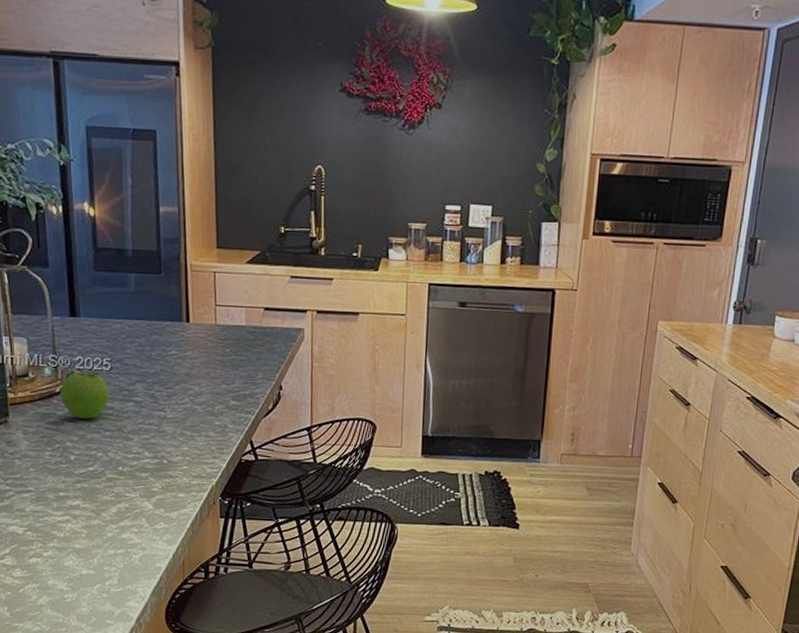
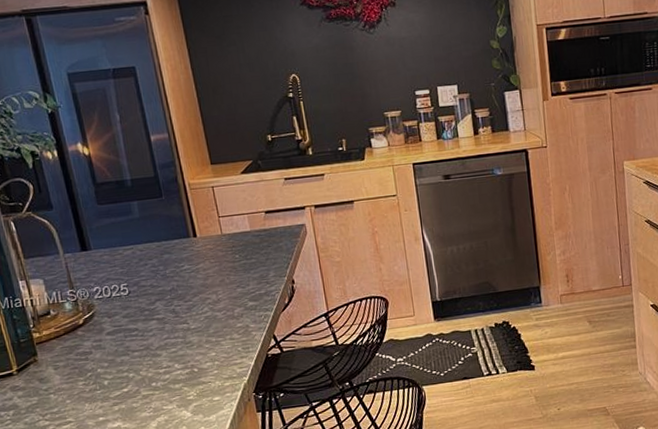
fruit: present [60,368,109,420] -> none [83,298,132,345]

